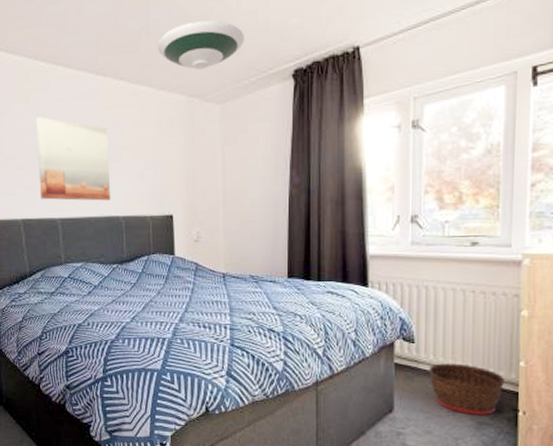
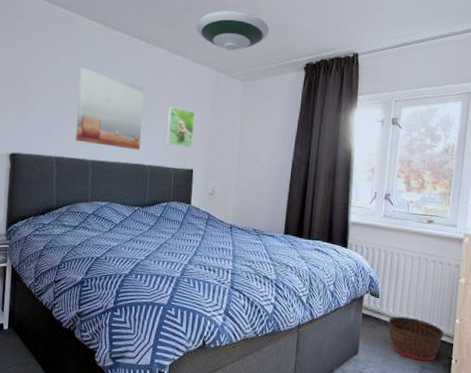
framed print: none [136,145,170,191] -> present [166,106,195,148]

